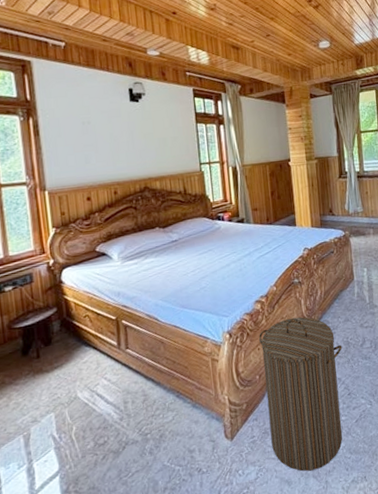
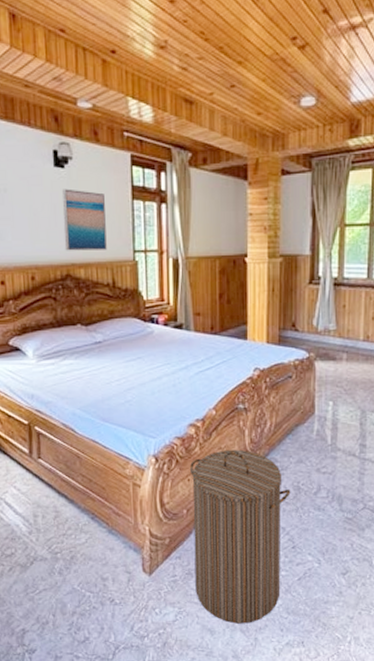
wall art: none [137,118,178,168] -> present [61,188,107,251]

